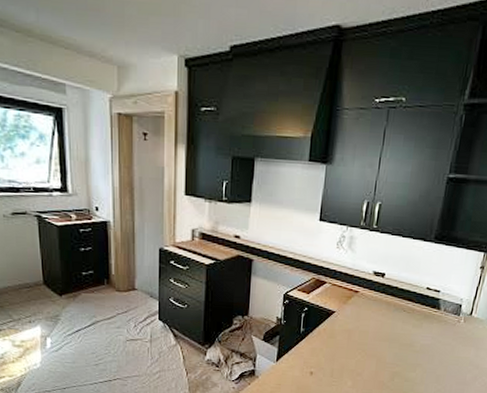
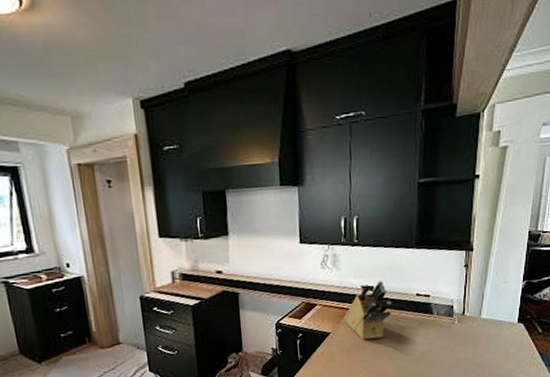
knife block: none [351,269,401,325] -> present [344,281,392,340]

